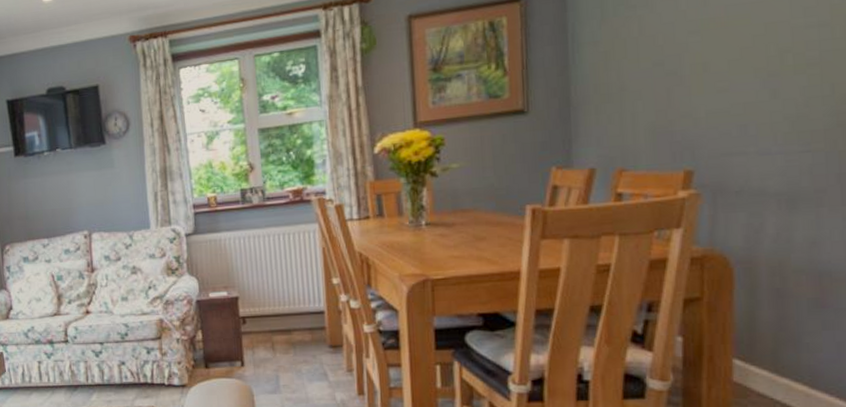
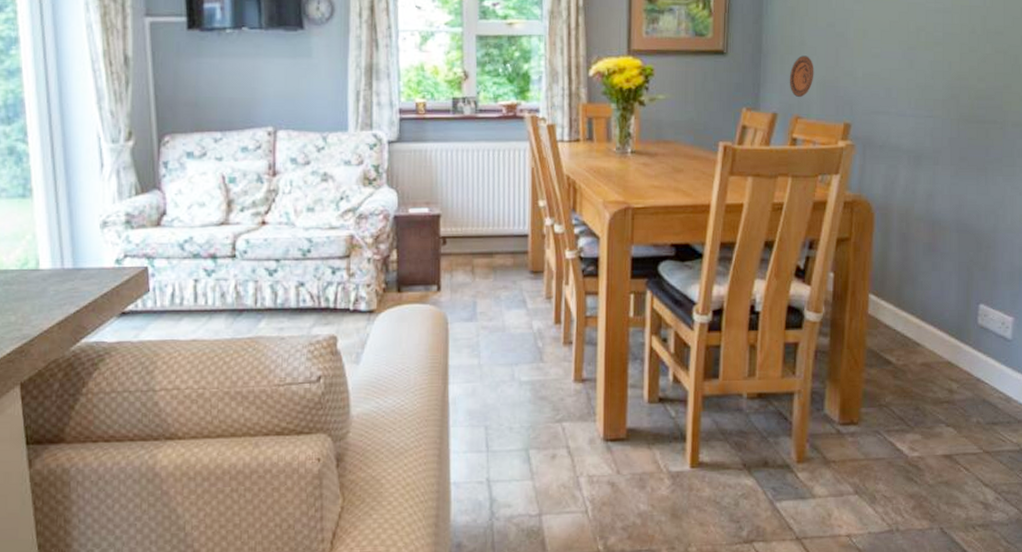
decorative plate: none [607,101,640,149] -> present [789,55,814,98]

